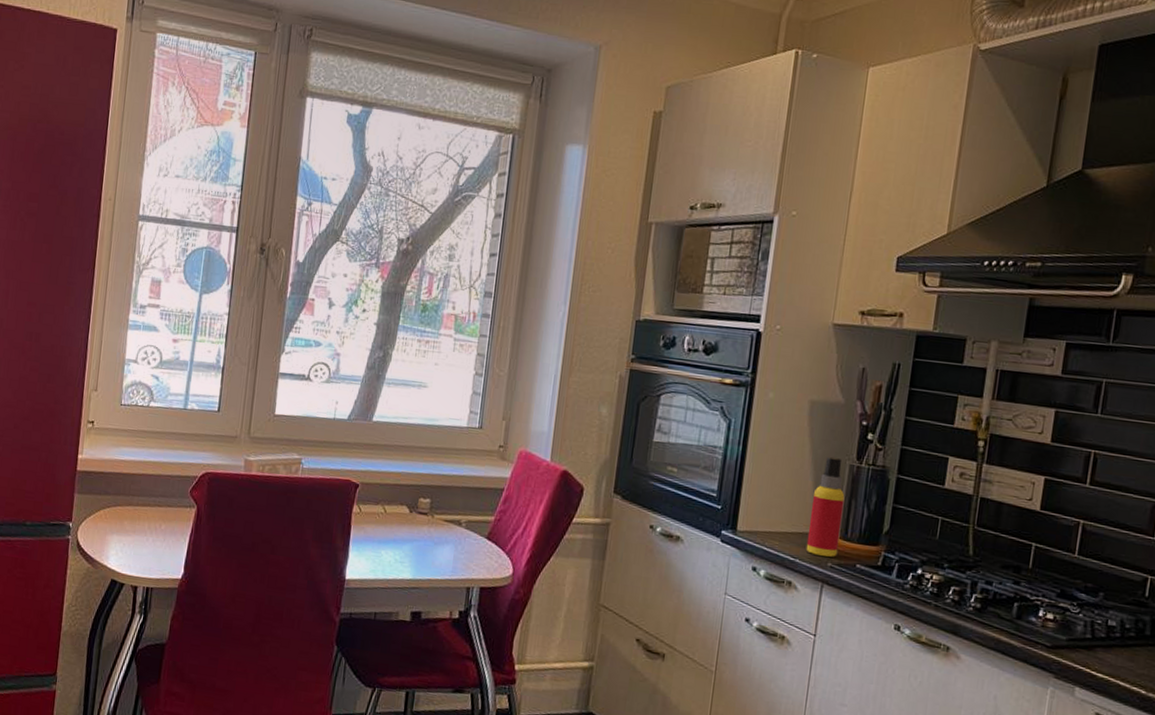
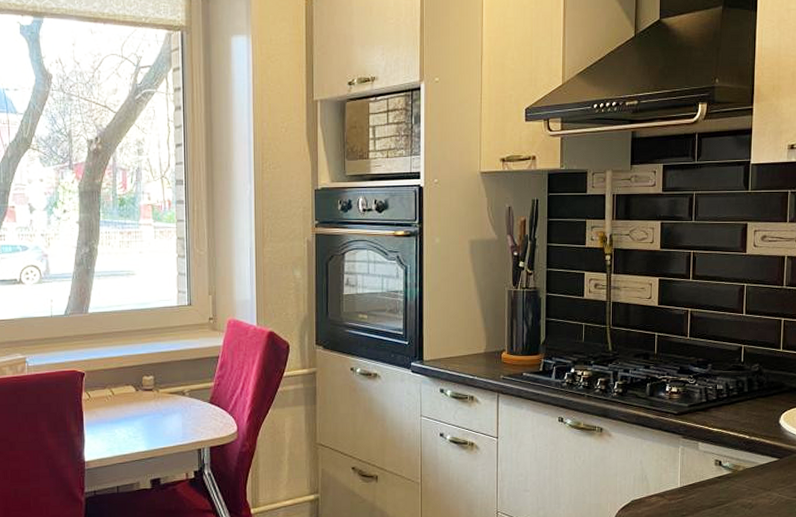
spray bottle: present [806,456,845,558] -> none [481,286,507,371]

